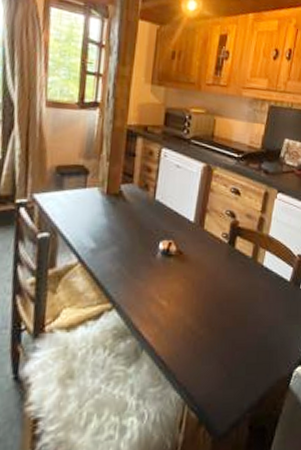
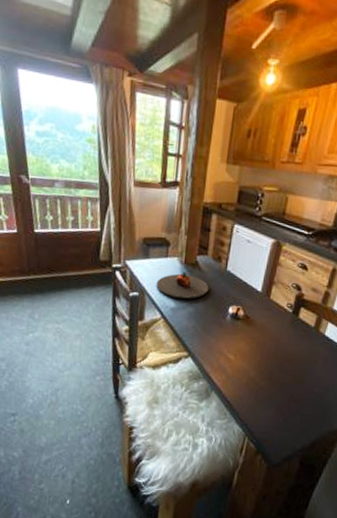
plate: none [72,205,136,238] -> present [156,272,209,300]

